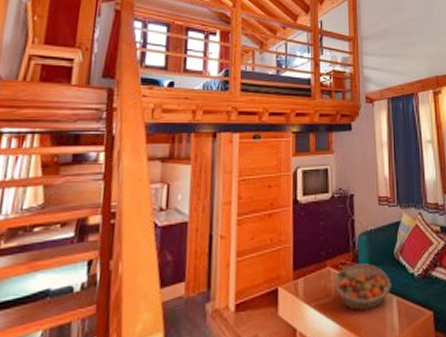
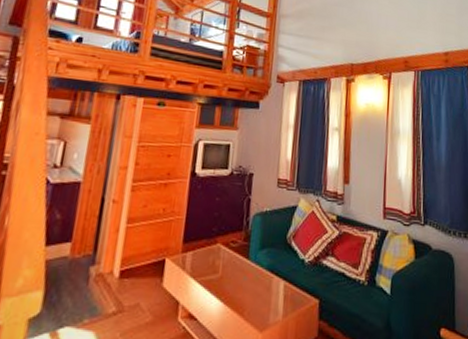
fruit basket: present [334,264,392,311] -> none [222,244,281,292]

